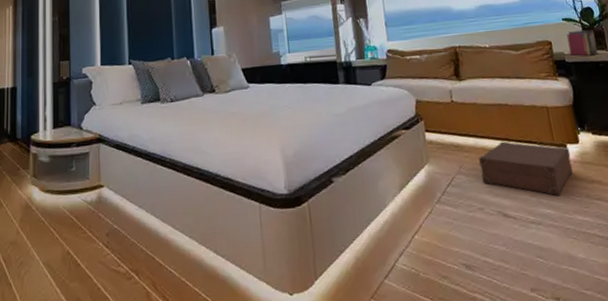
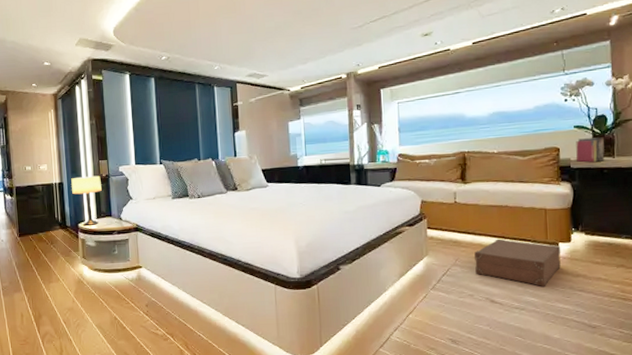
table lamp: none [26,78,61,139] -> present [71,175,102,227]

